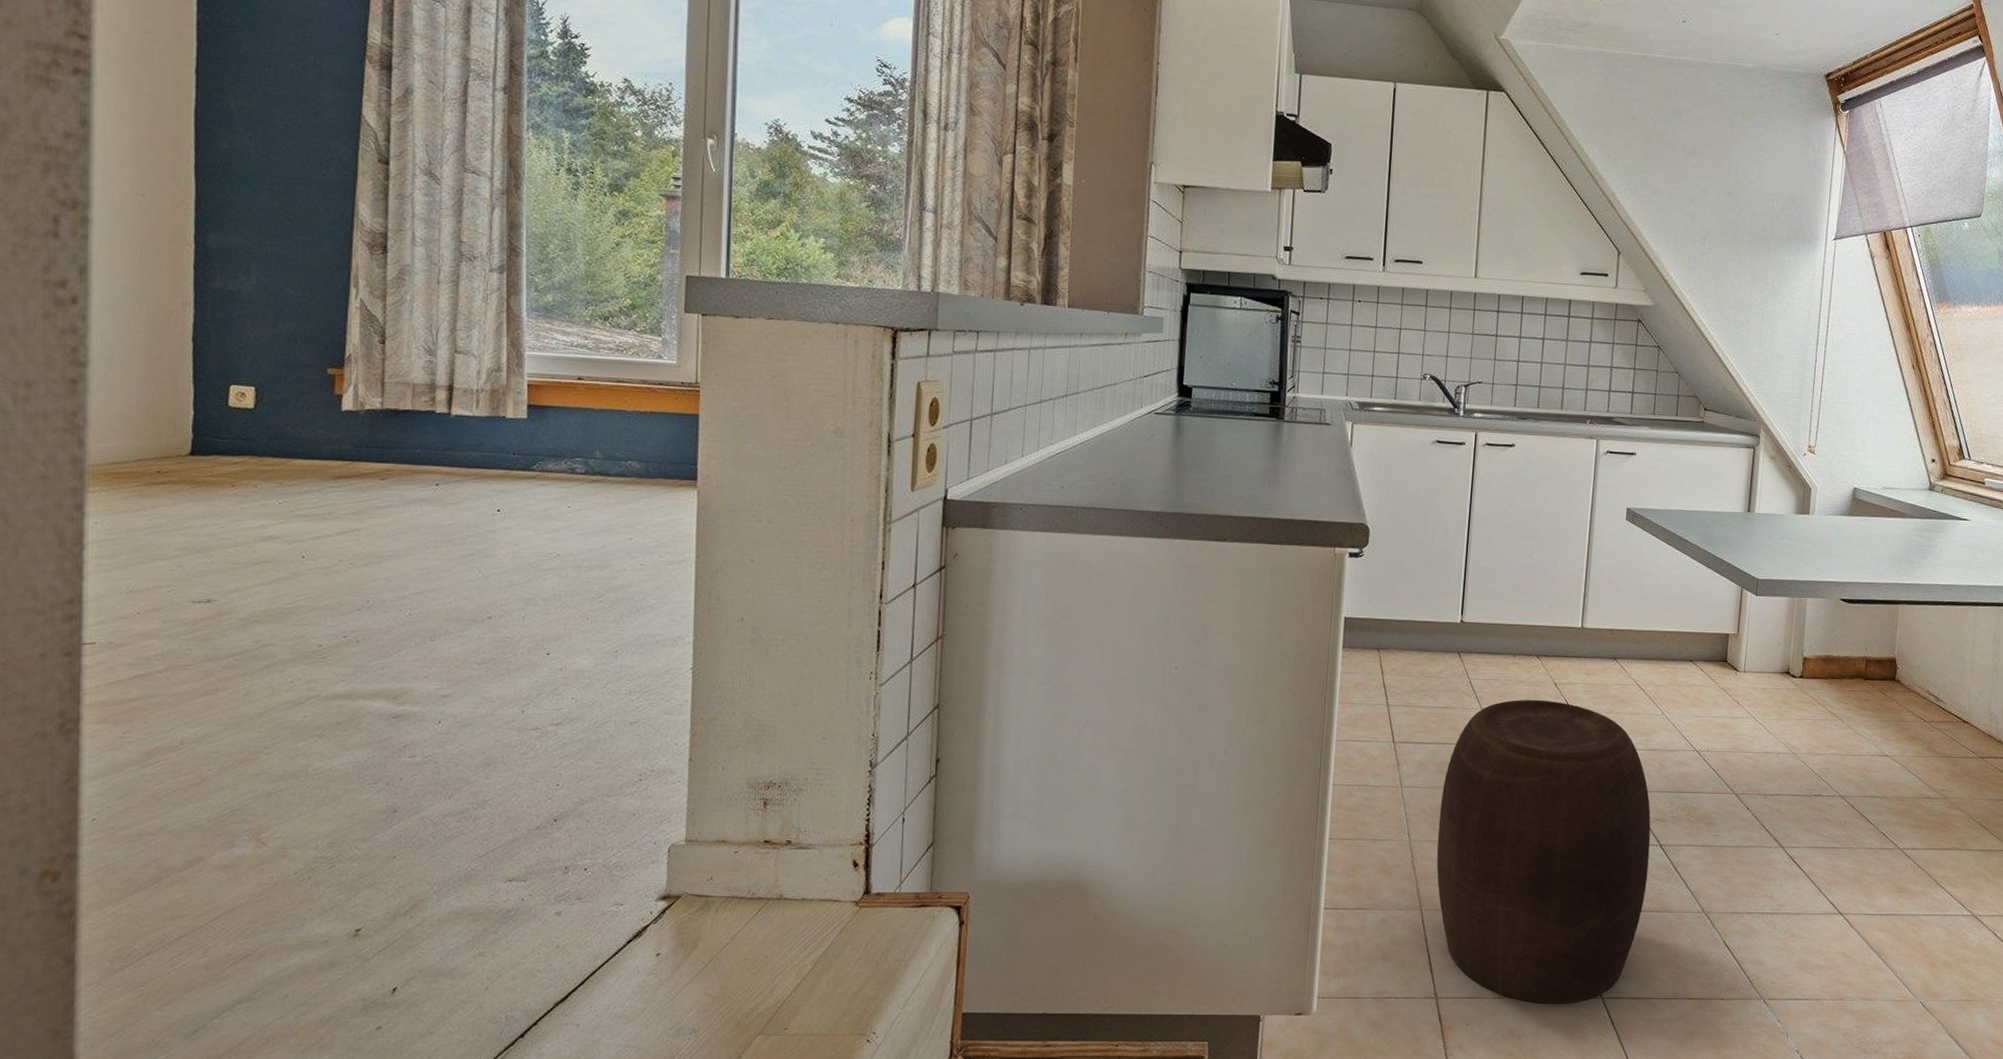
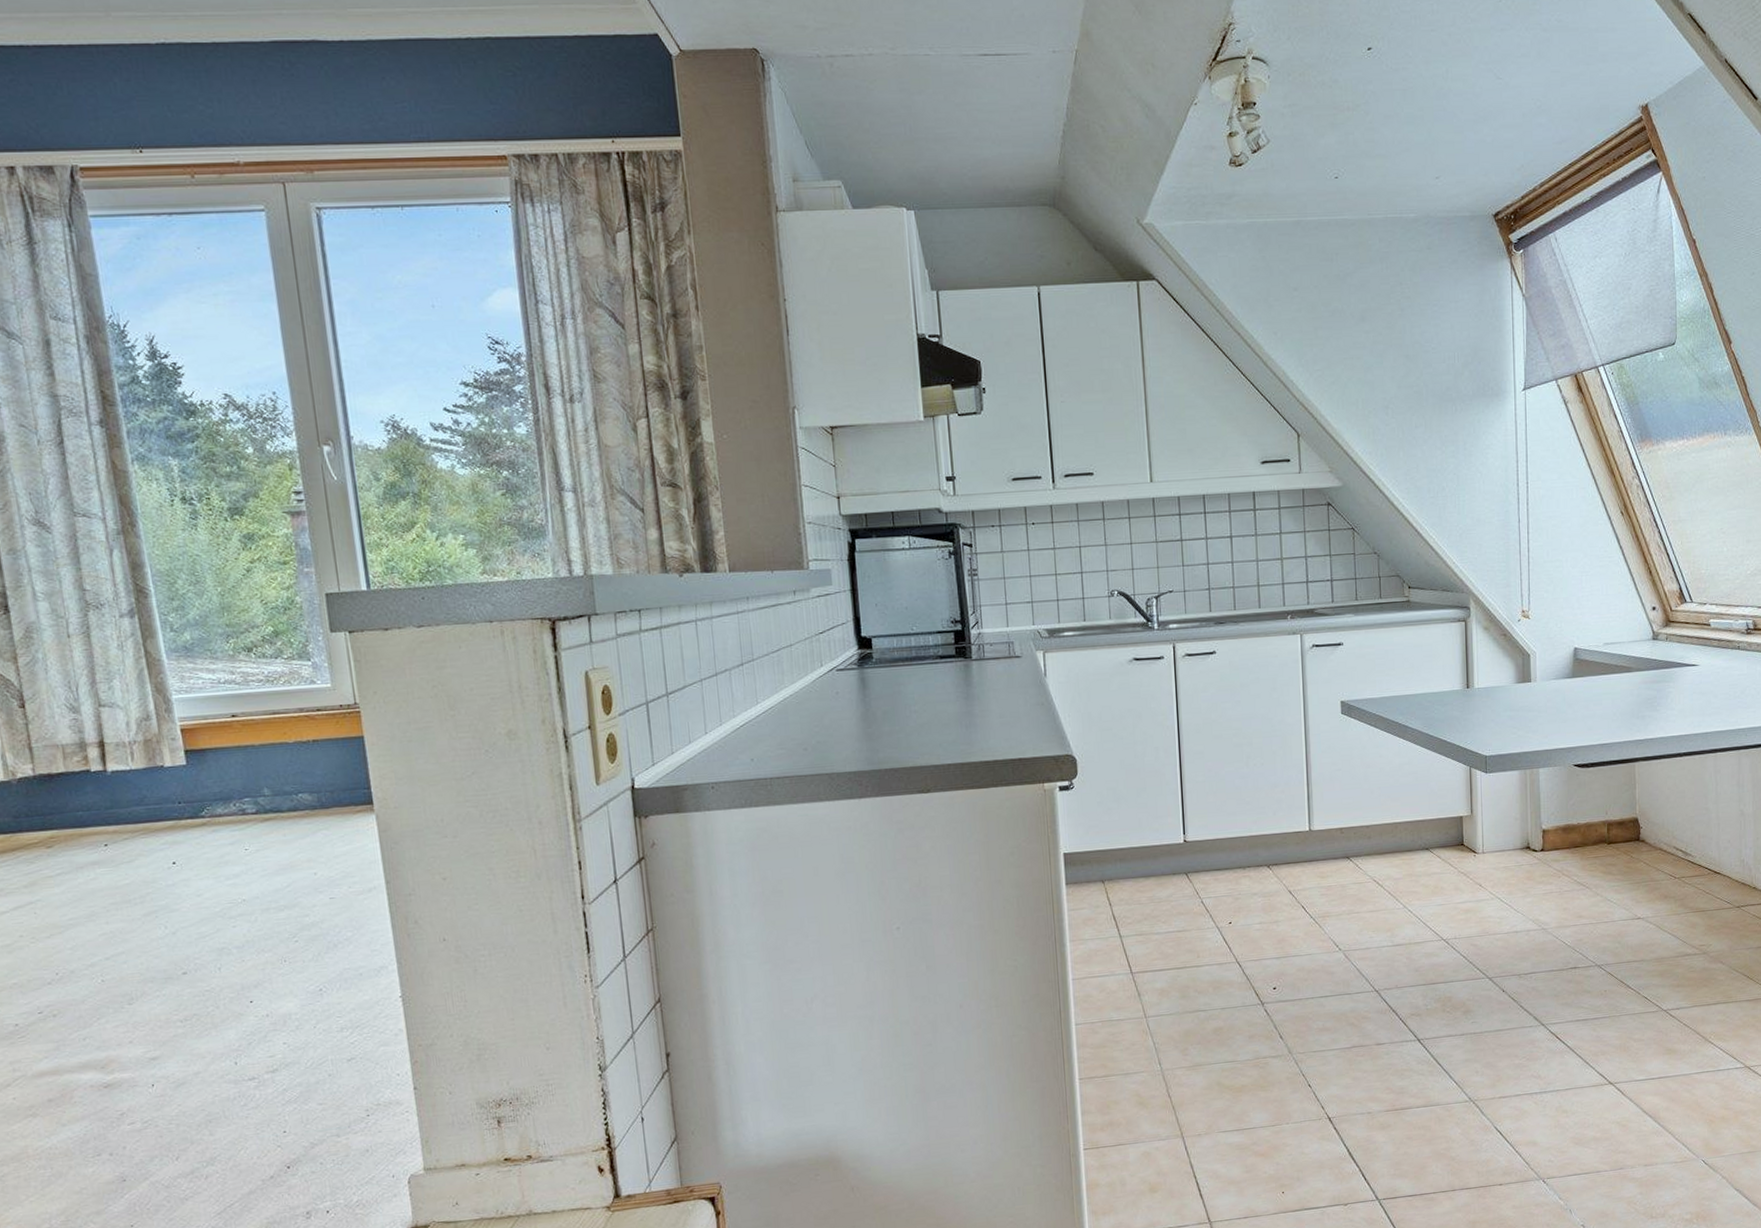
stool: present [1436,699,1651,1005] -> none [1188,909,1410,1215]

